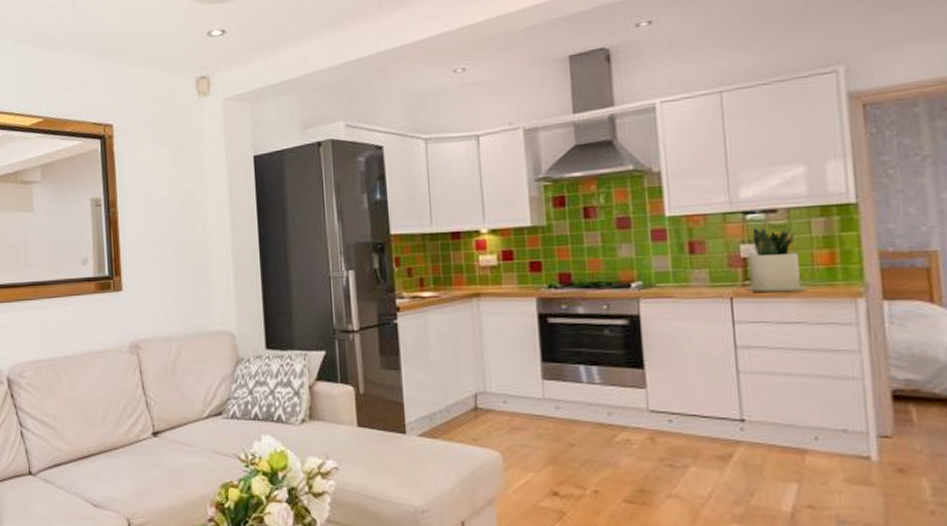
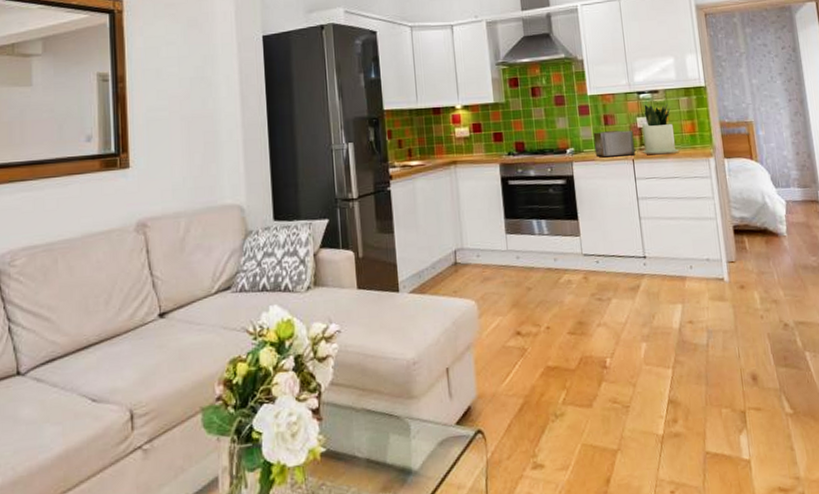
toaster: none [671,260,737,294] -> present [593,130,637,158]

